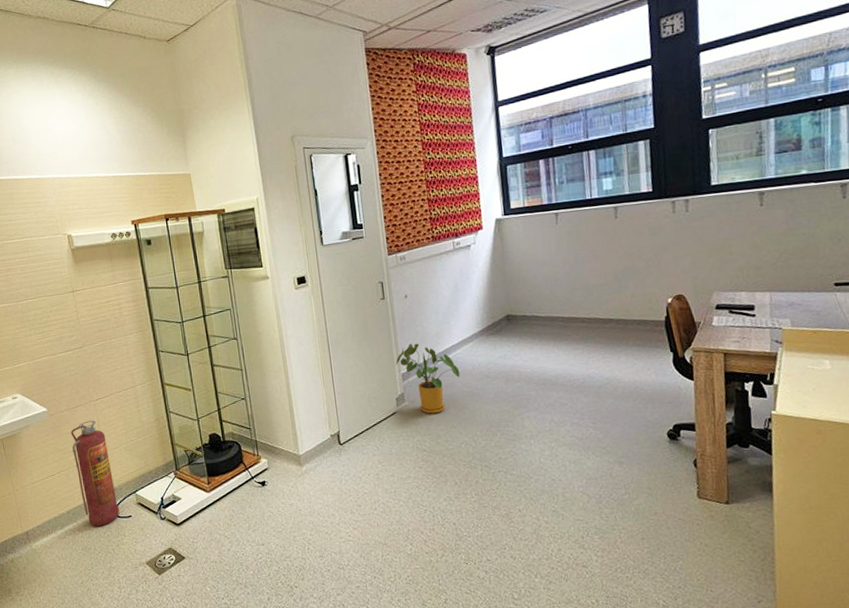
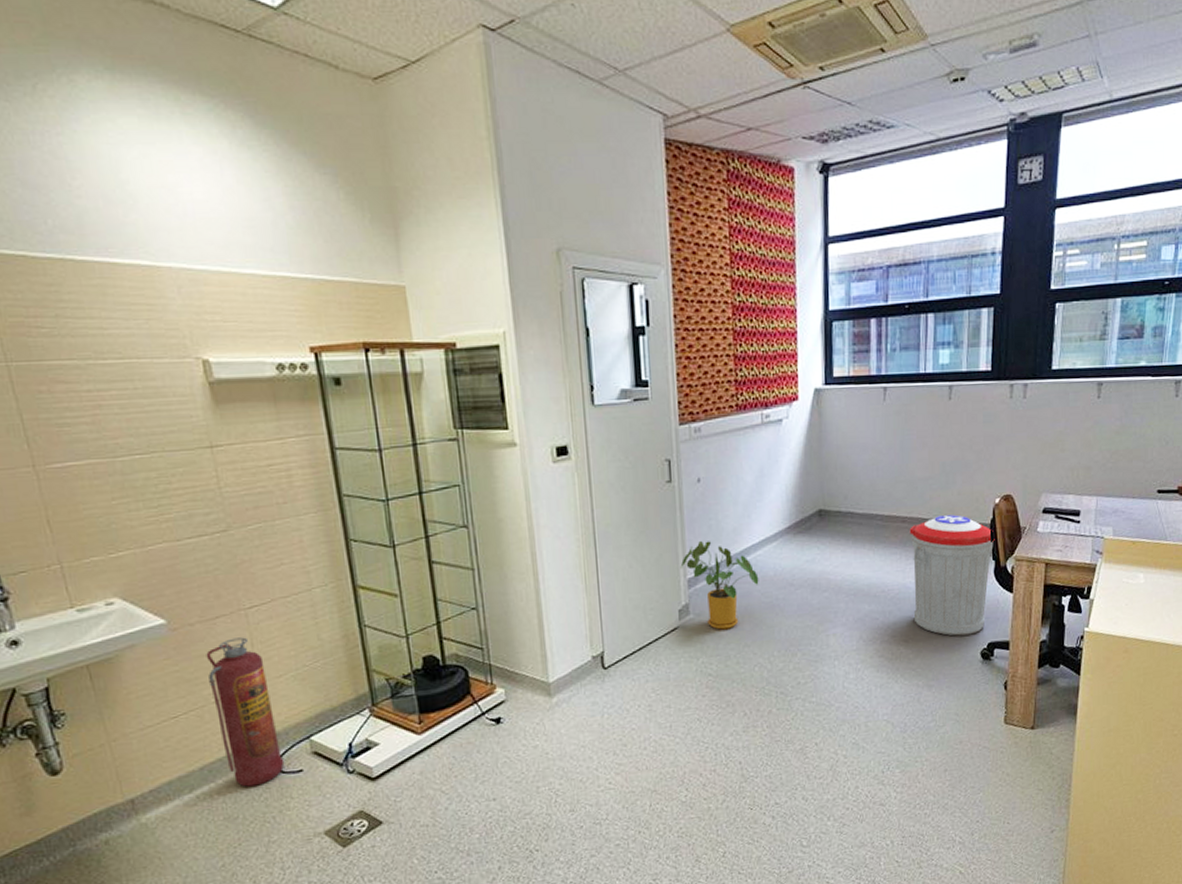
trash can: none [589,314,671,419] -> present [909,515,995,636]

